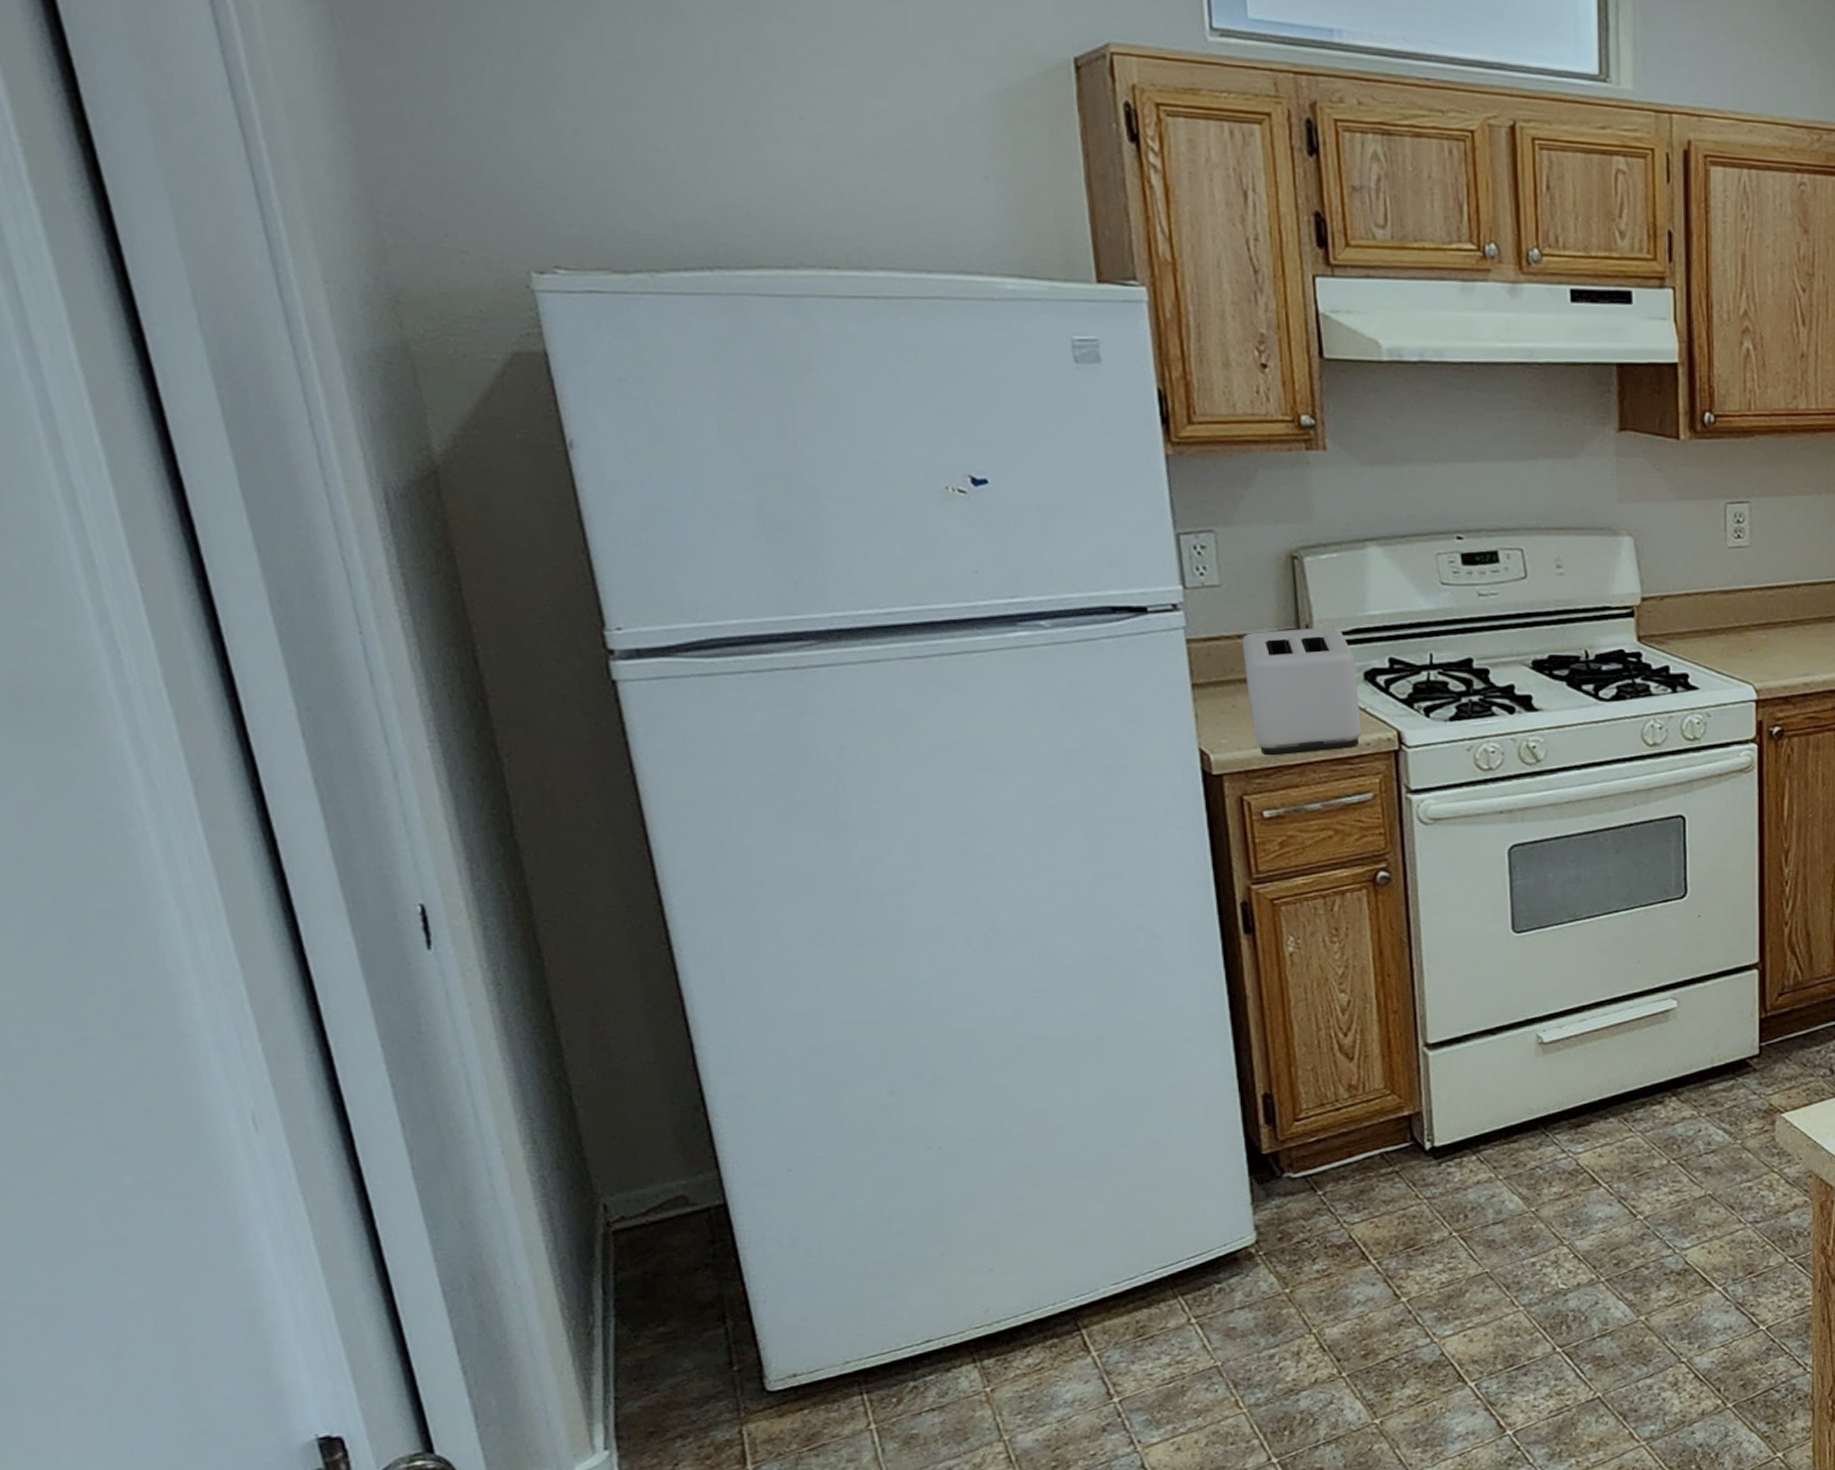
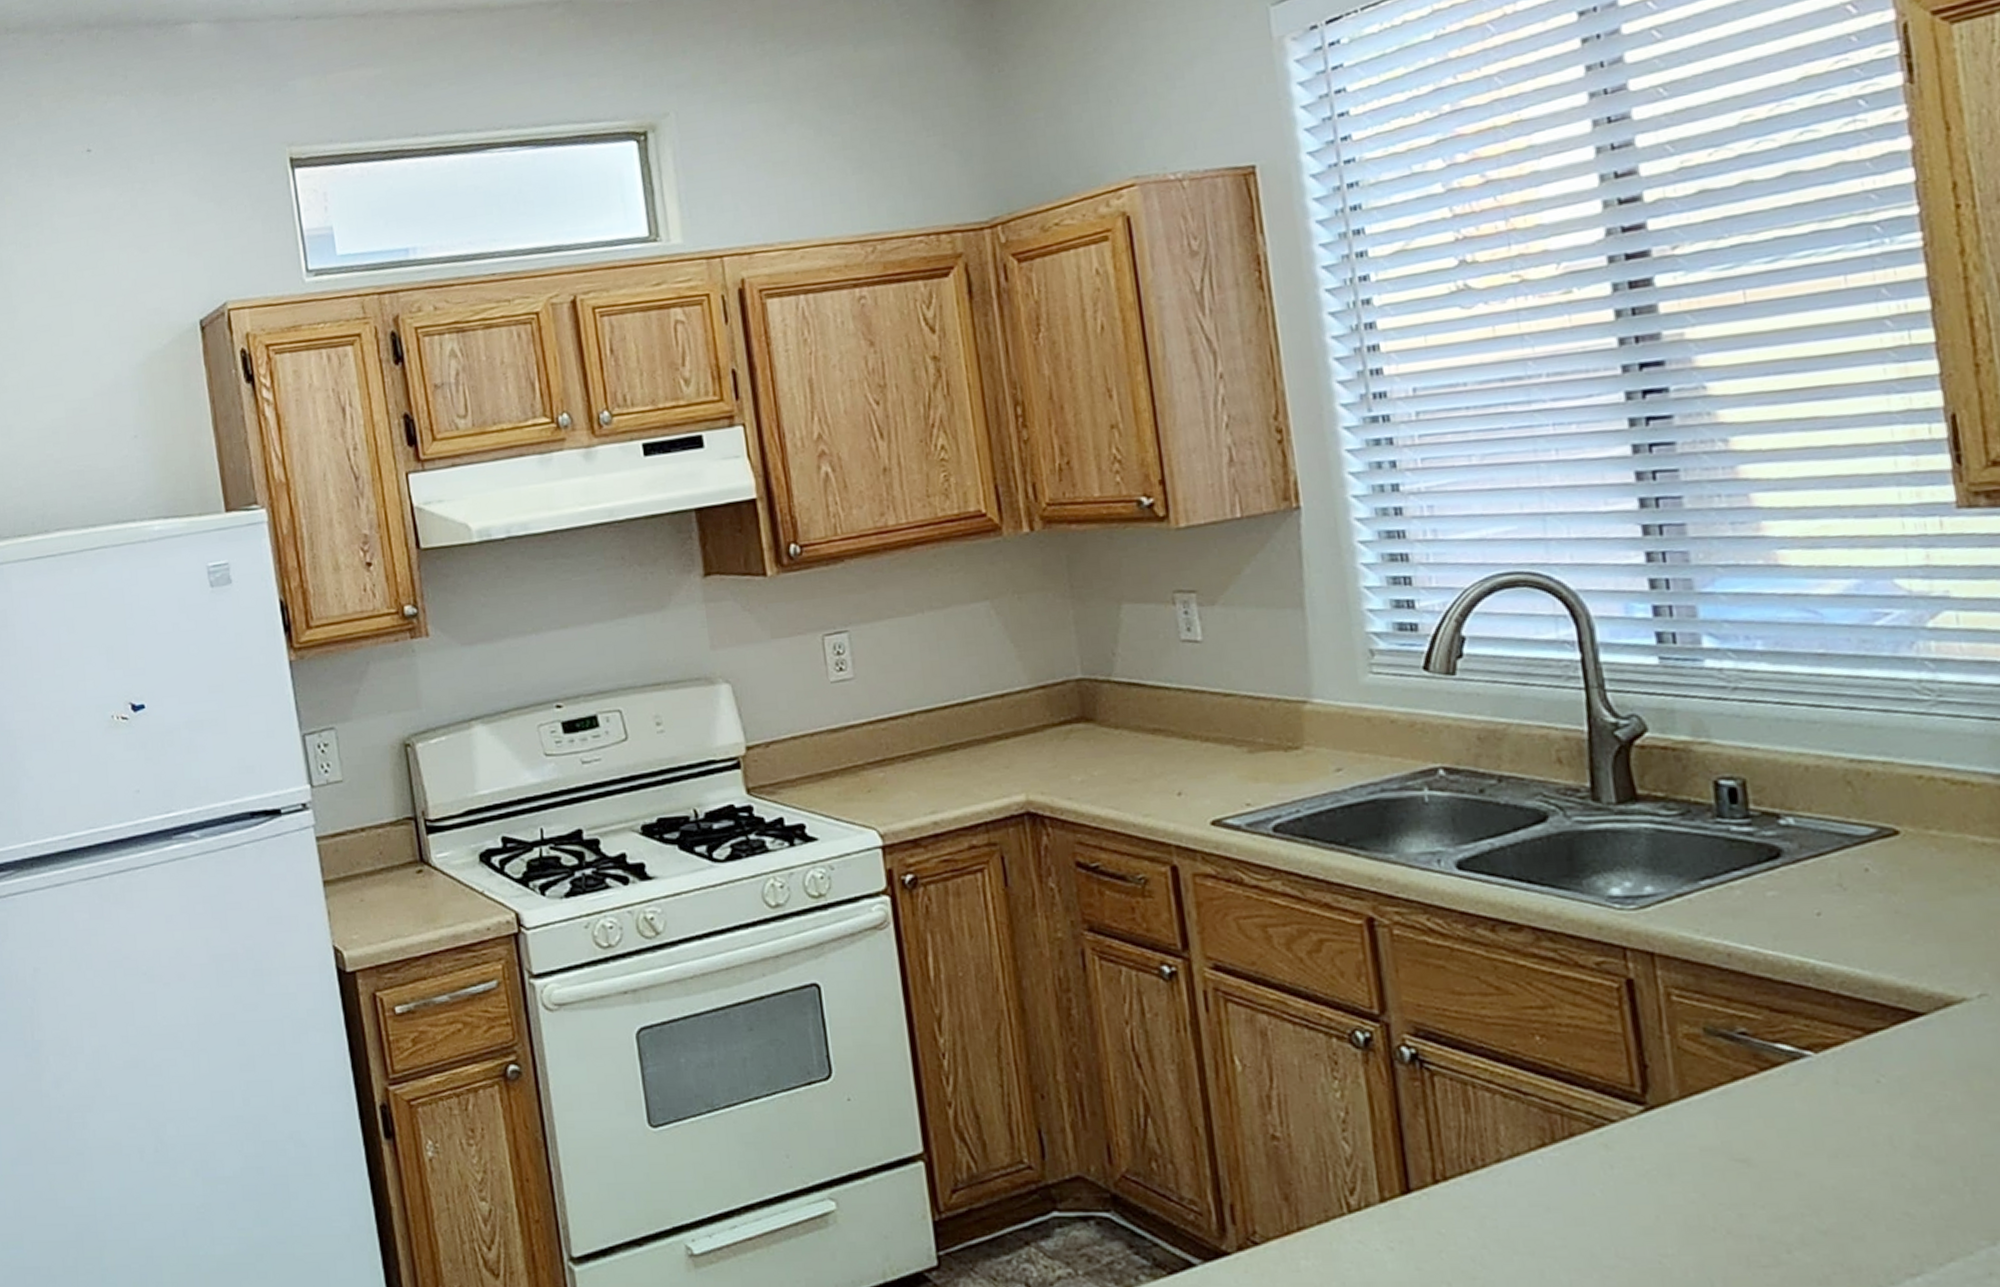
toaster: present [1241,627,1361,756] -> none [365,812,481,949]

